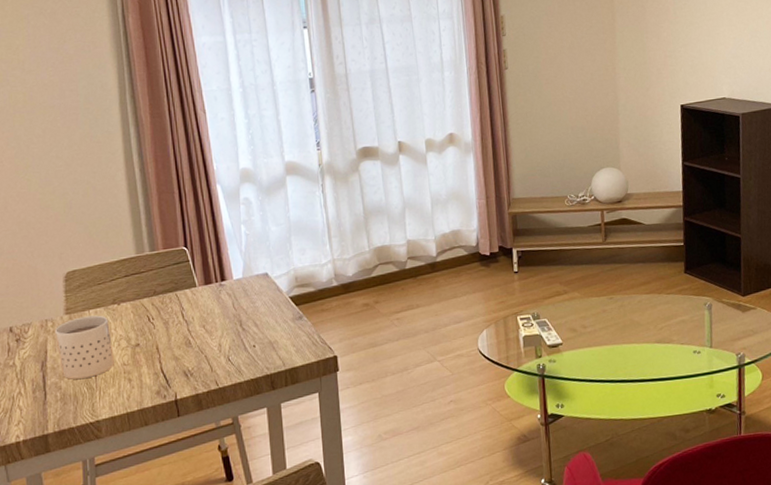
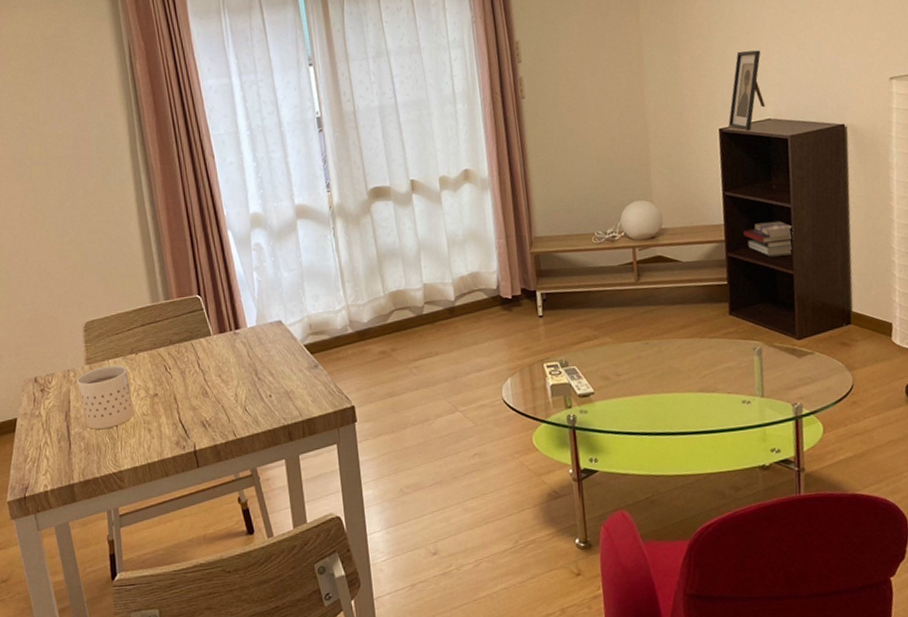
picture frame: none [689,35,721,108] -> present [728,50,765,131]
books: none [699,189,742,222] -> present [743,220,794,258]

